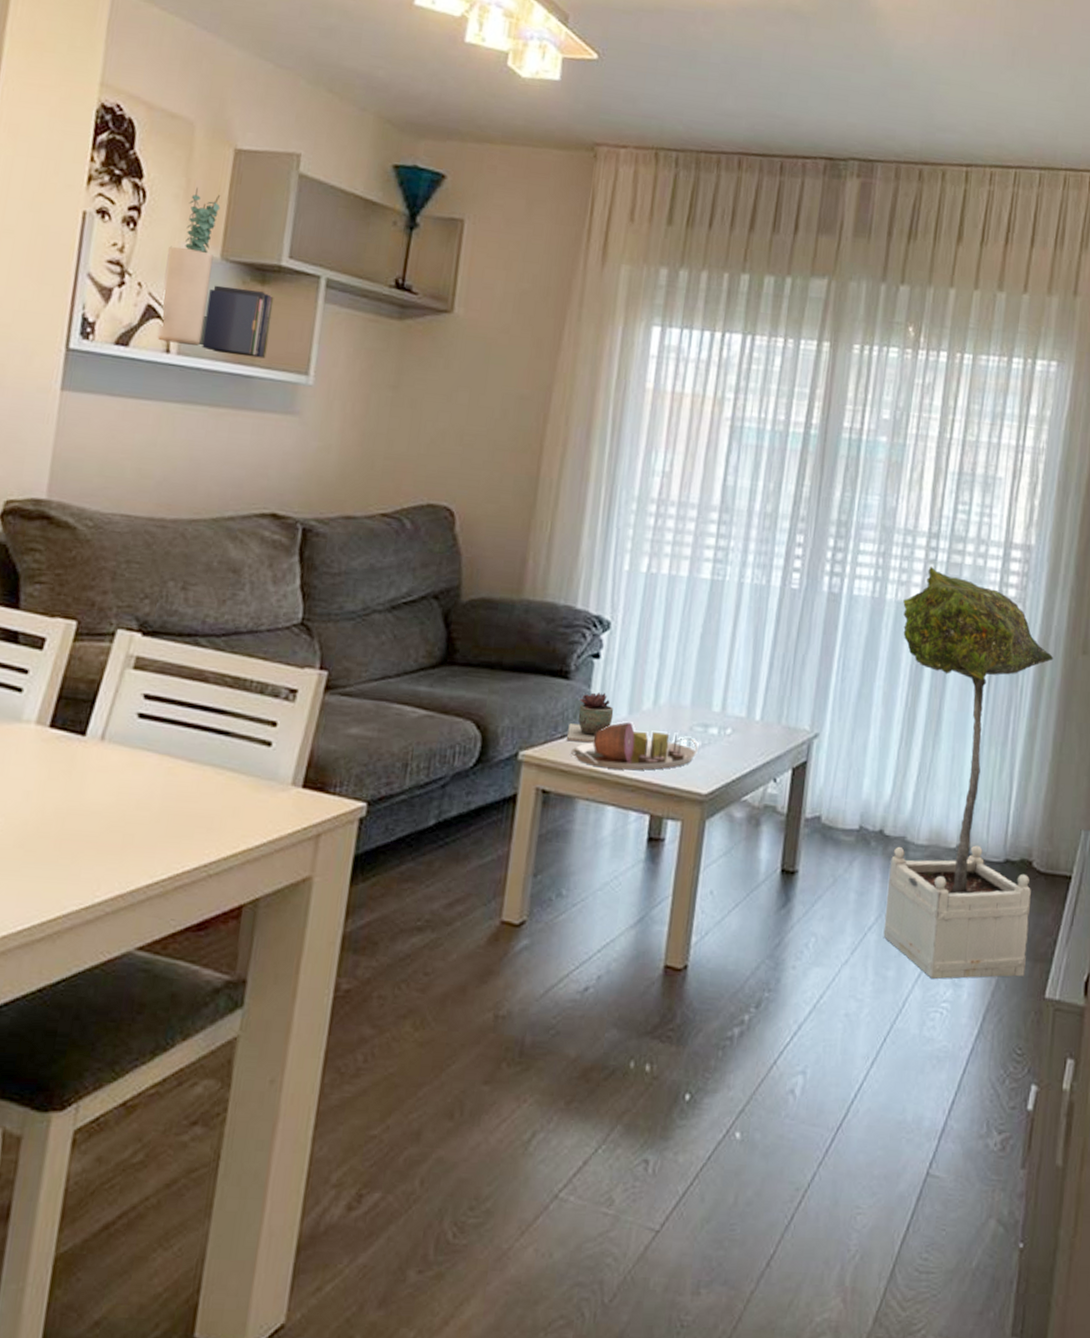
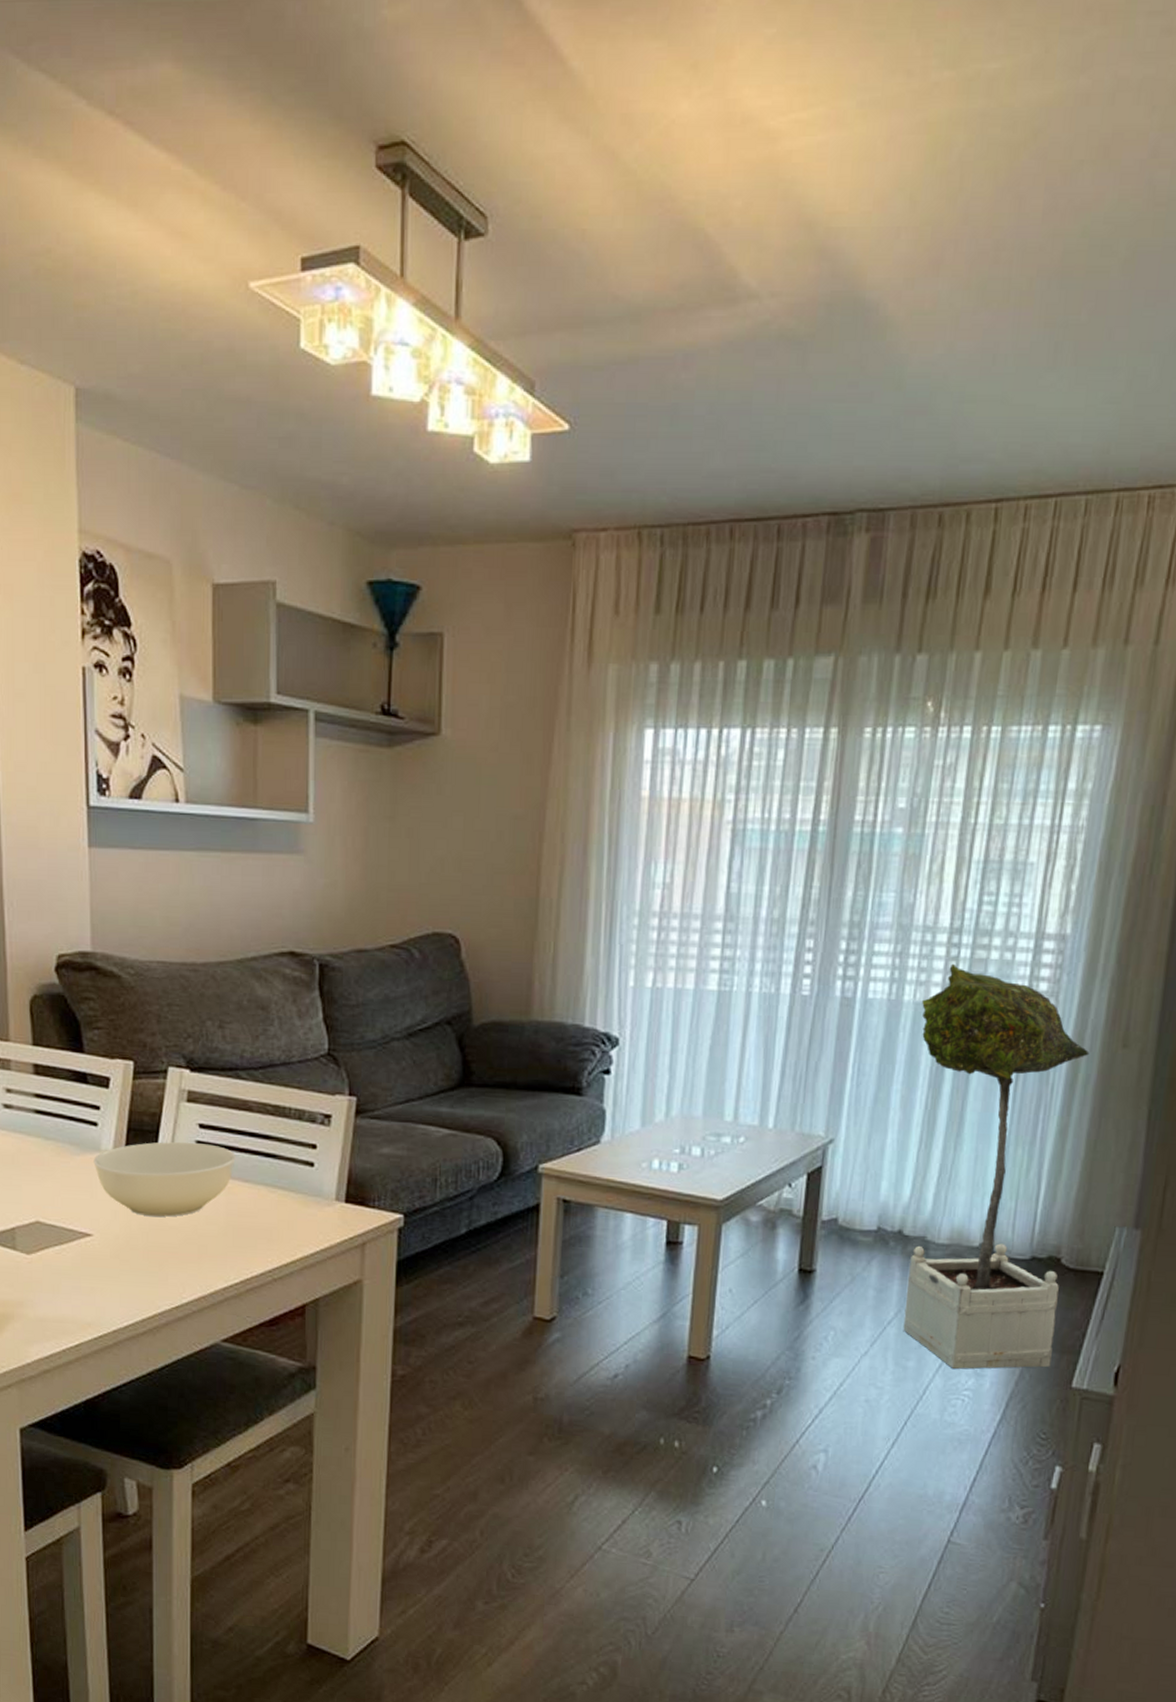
bowl: none [10,713,182,800] -> present [93,1141,236,1217]
vase: present [157,187,221,347] -> none [164,629,207,794]
books: present [202,285,274,359] -> none [207,729,268,800]
succulent plant: present [567,691,614,744] -> none [583,1106,627,1155]
serving tray: present [571,721,698,771] -> none [588,1133,712,1180]

